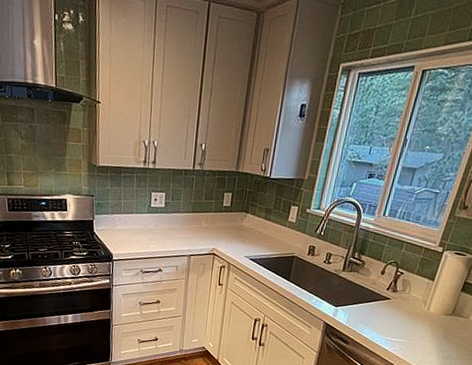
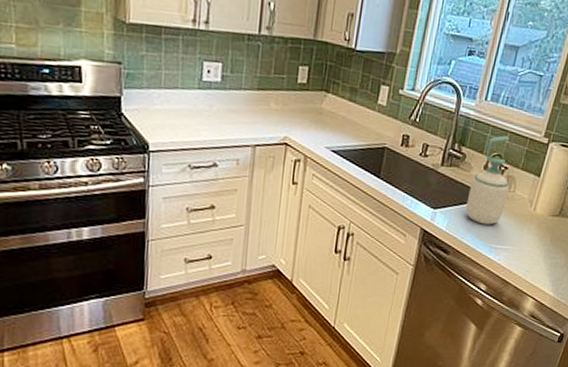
soap bottle: none [364,245,406,321] -> present [465,135,510,225]

